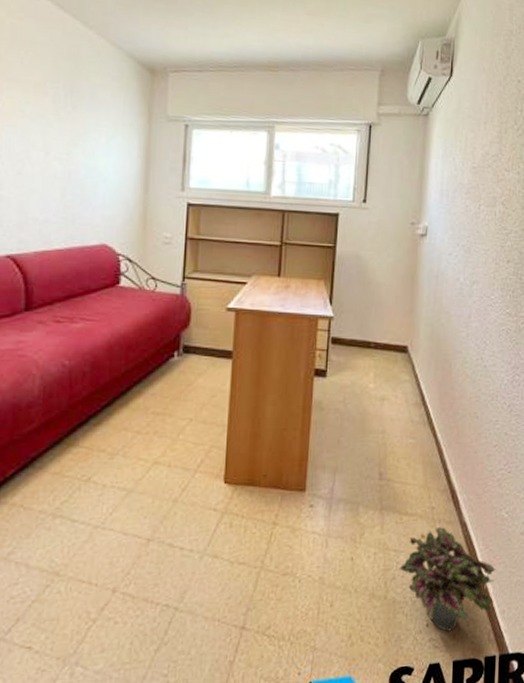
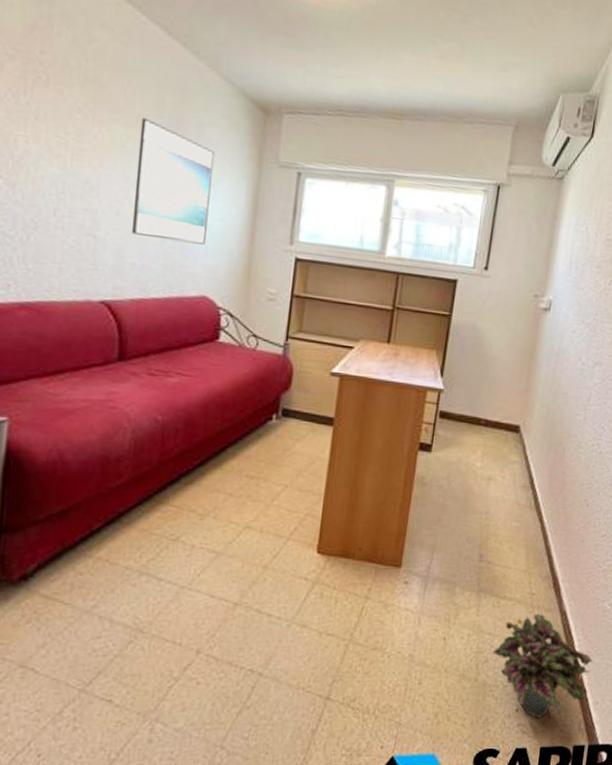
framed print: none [32,84,107,197] -> present [131,117,214,245]

